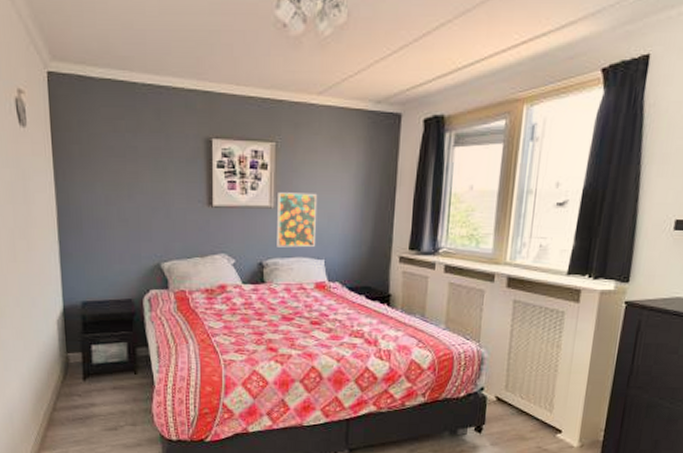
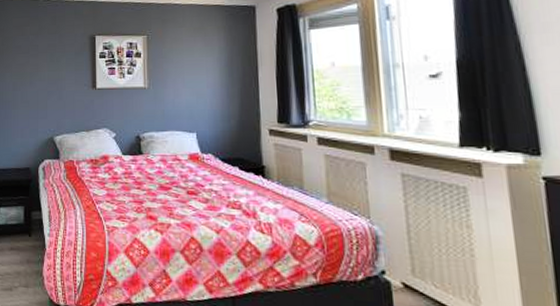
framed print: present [277,192,318,248] -> none [151,75,186,122]

